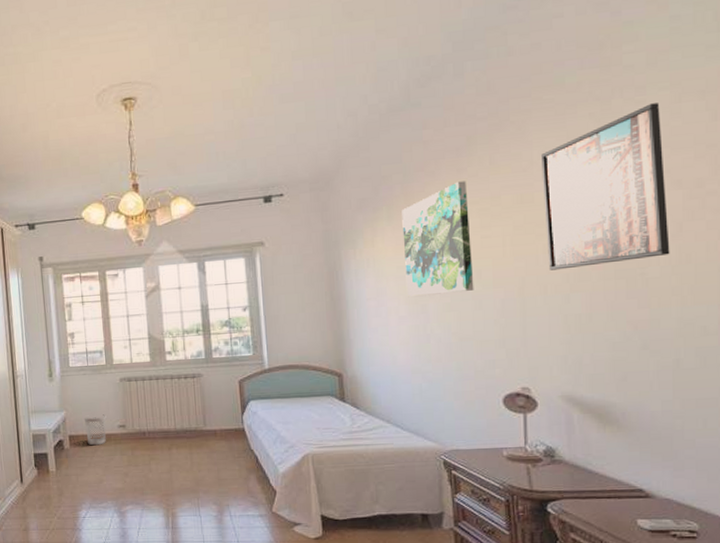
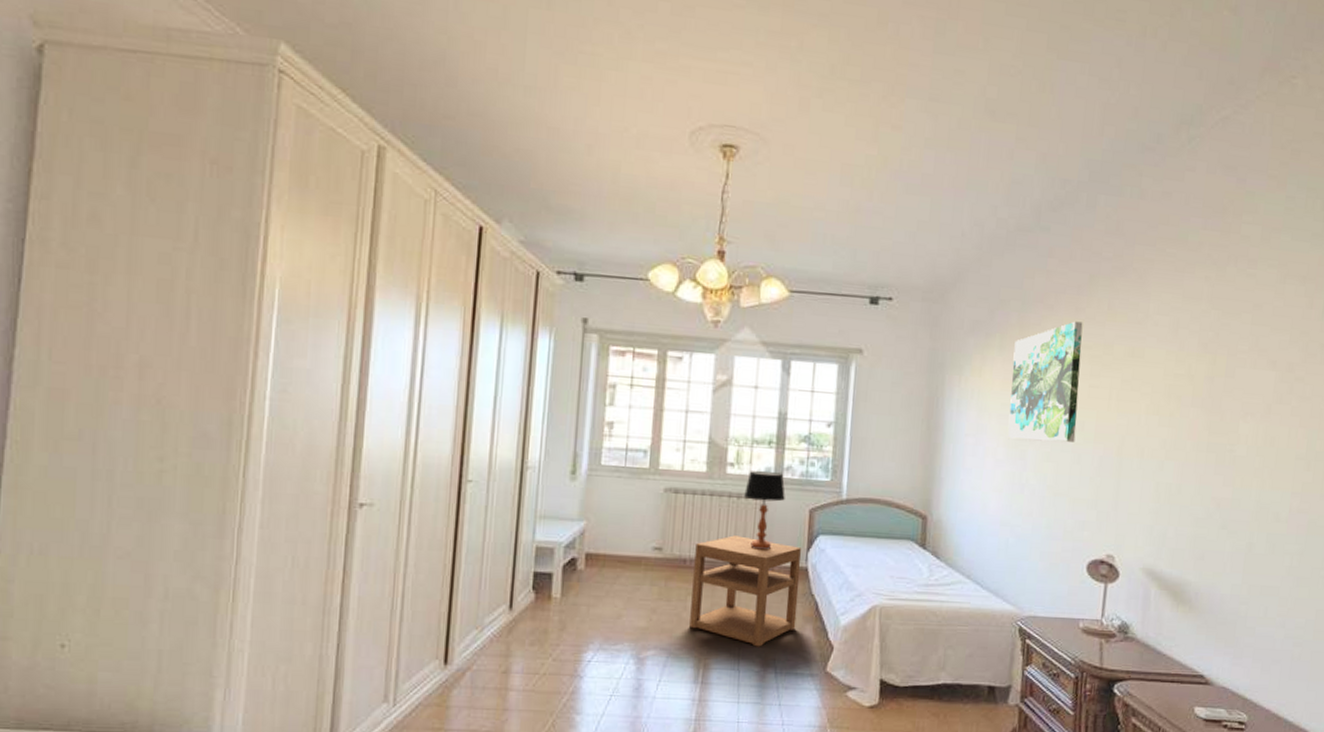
wastebasket: present [83,414,107,446] -> none [609,530,640,570]
nightstand: none [151,409,242,496] -> present [689,535,801,647]
table lamp: none [183,354,217,418] -> present [744,470,785,550]
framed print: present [541,103,670,271] -> none [1148,279,1267,436]

